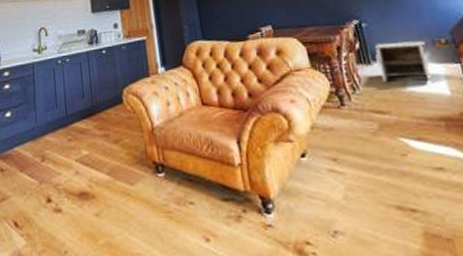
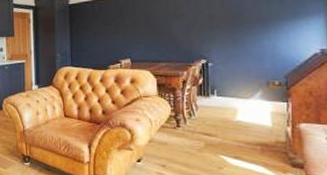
nightstand: present [375,41,432,82] -> none [215,80,260,114]

